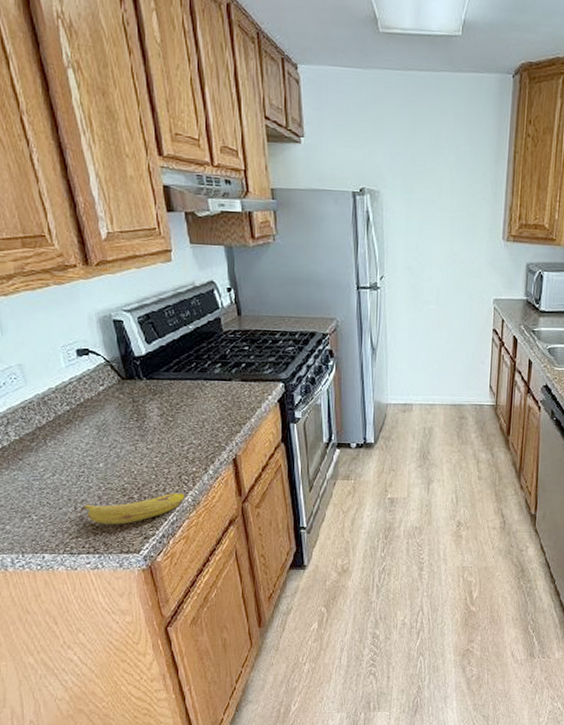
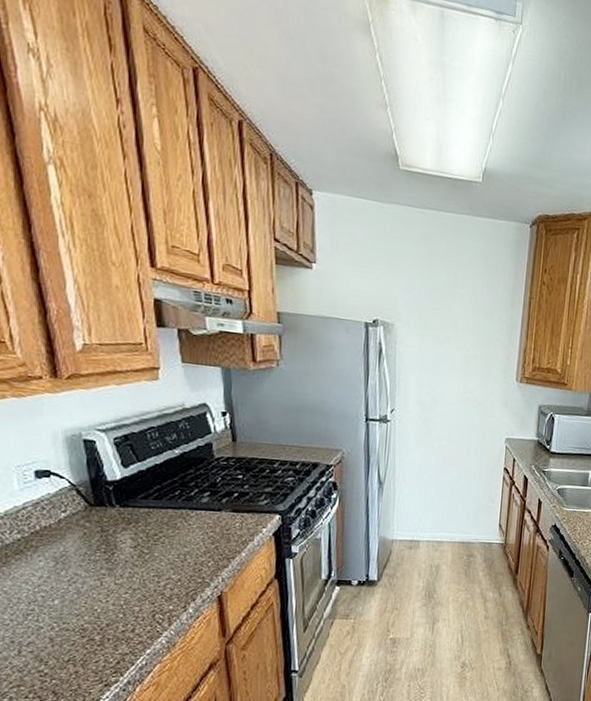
fruit: present [74,493,186,524] -> none [18,634,159,670]

